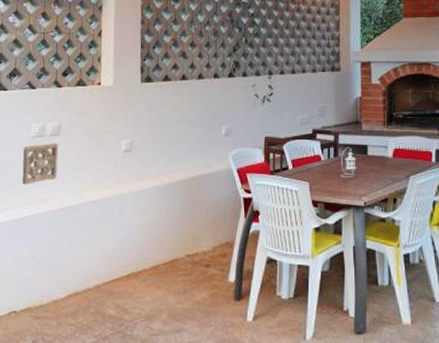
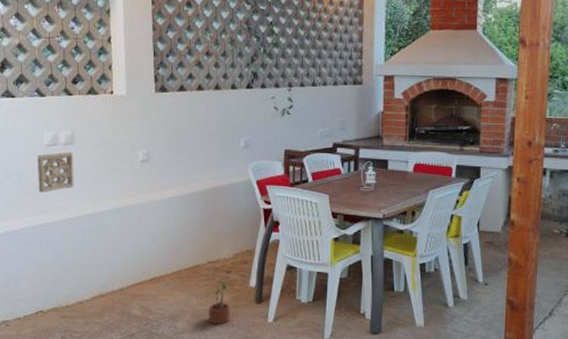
potted plant: none [185,275,211,325] -> present [208,280,233,325]

